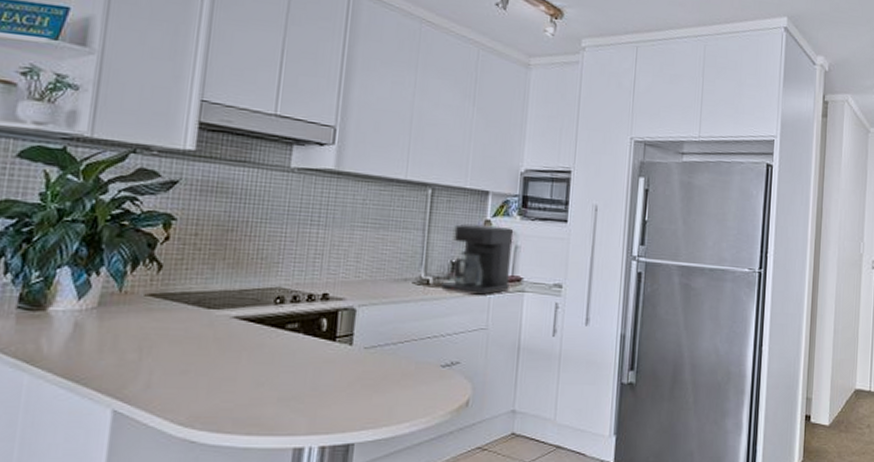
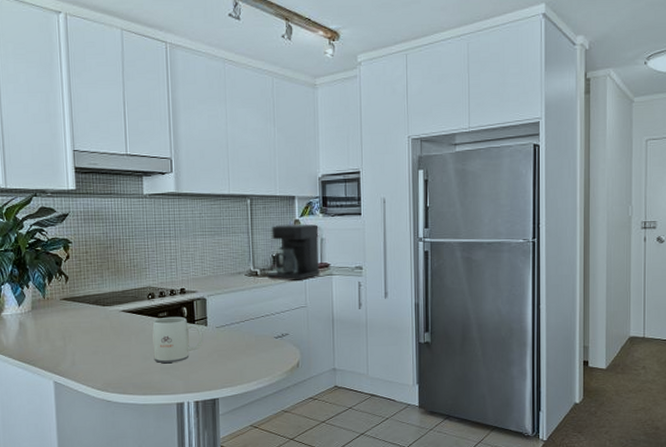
mug: none [270,329,345,393] -> present [151,316,203,364]

